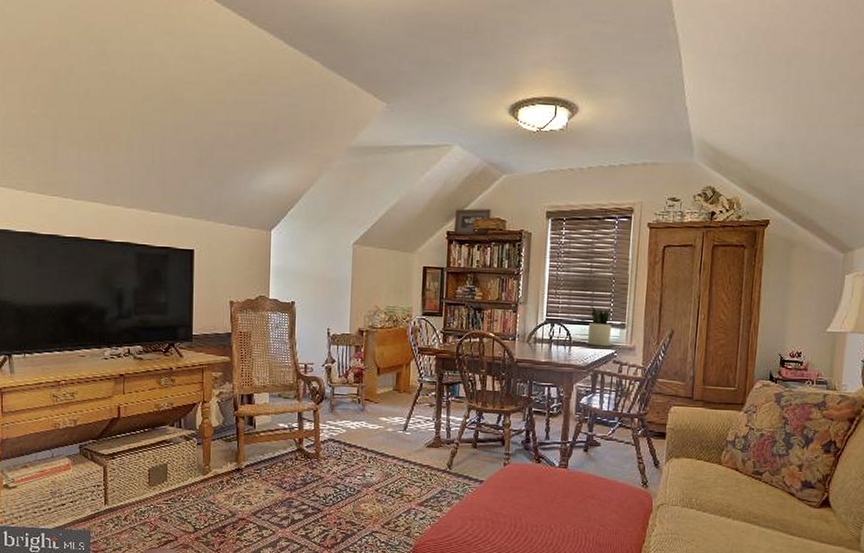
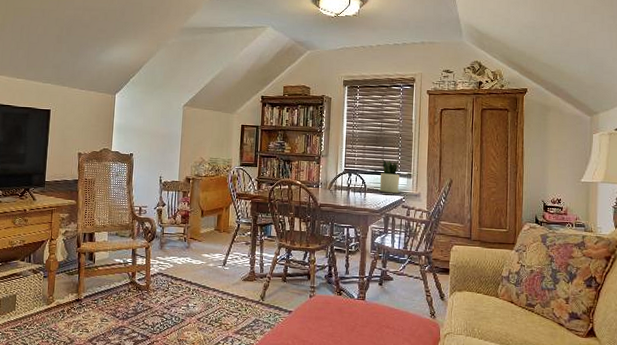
picture frame: present [453,208,491,236] -> none [267,78,298,100]

